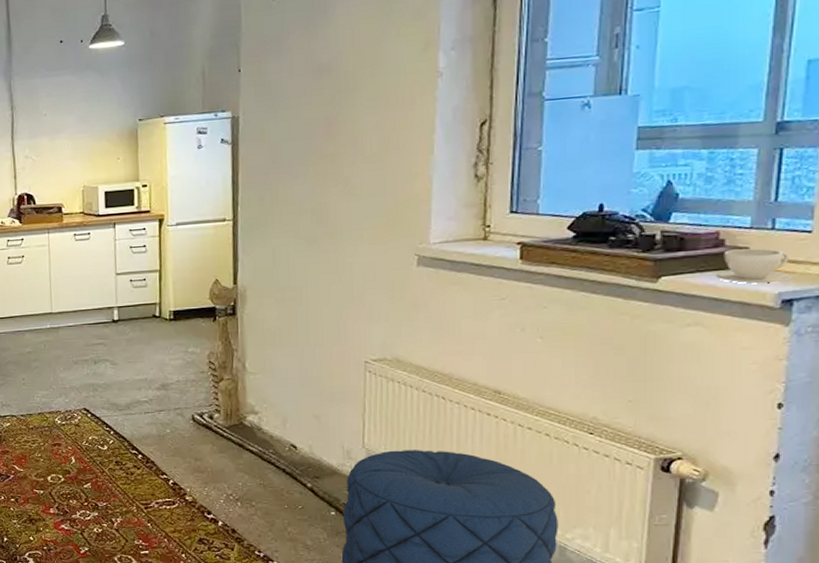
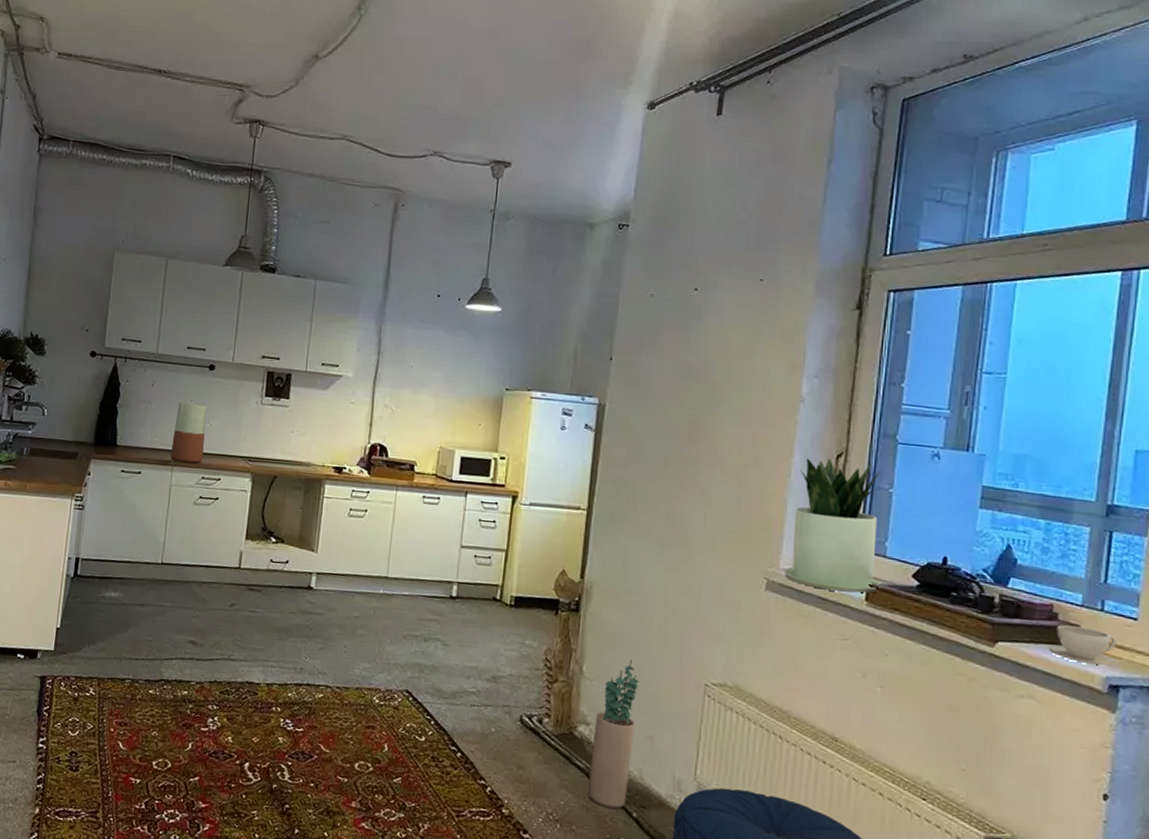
vase: none [262,350,301,483] -> present [587,659,639,810]
planter: none [434,123,537,256] -> present [783,458,882,594]

